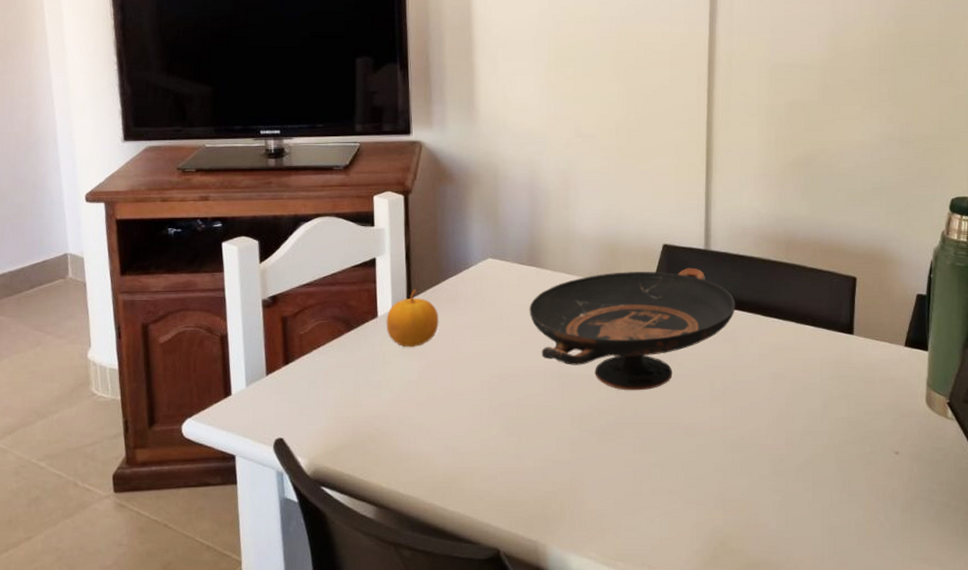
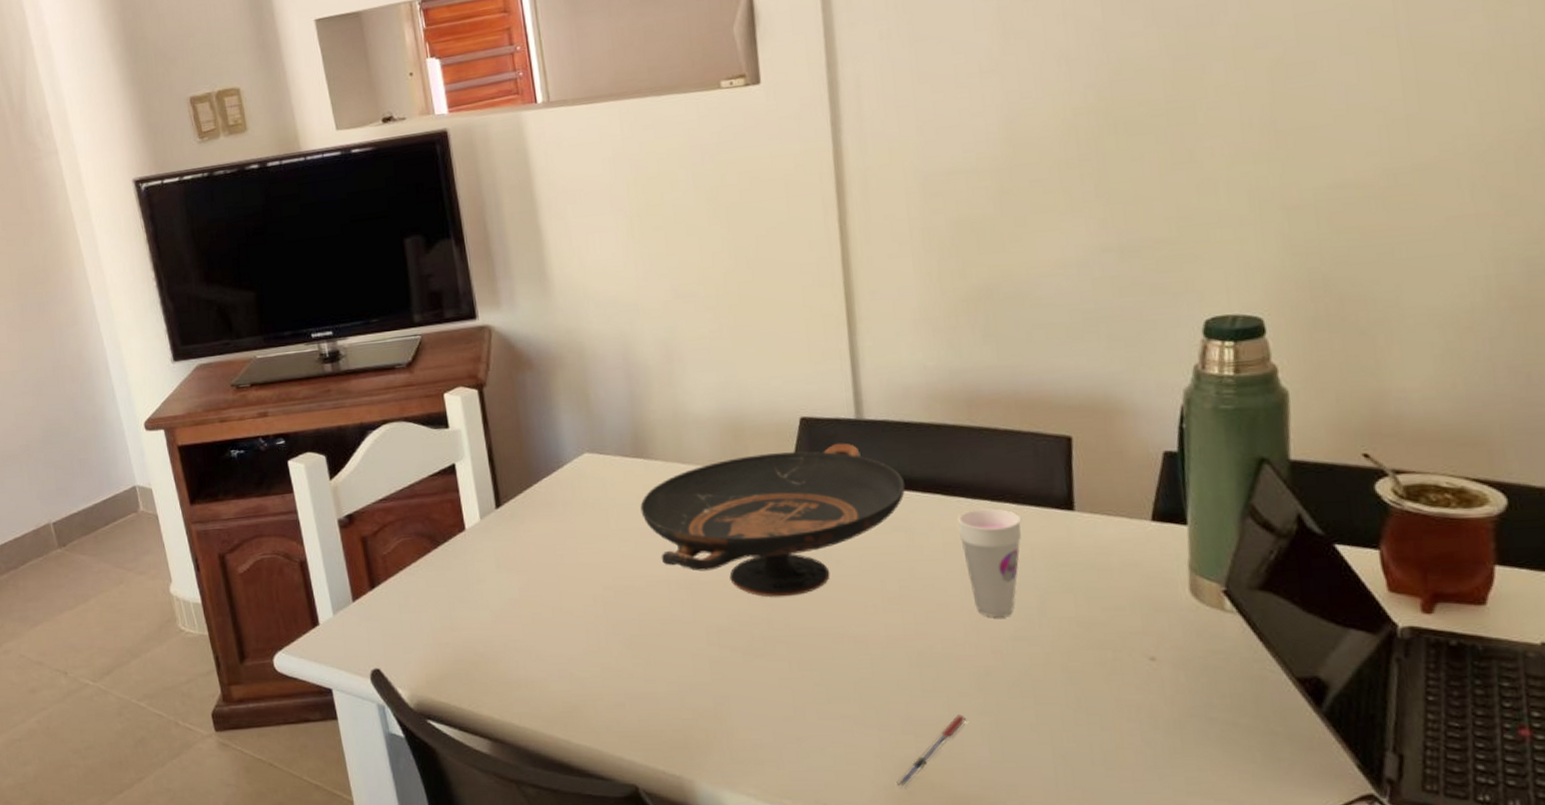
fruit: present [386,289,439,348] -> none [475,495,536,562]
pen: none [706,493,762,552] -> present [896,714,966,787]
cup: none [770,329,817,415] -> present [956,508,1022,617]

